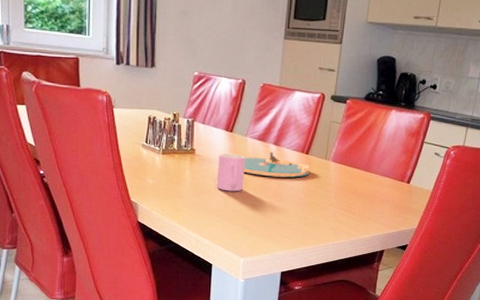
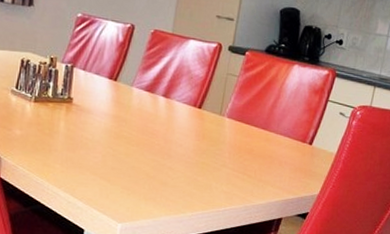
cup: present [216,153,246,192] -> none [94,103,130,148]
plate: present [243,152,310,178] -> none [126,104,202,134]

